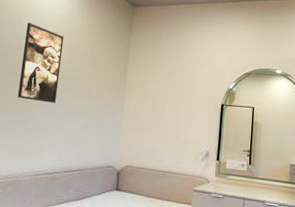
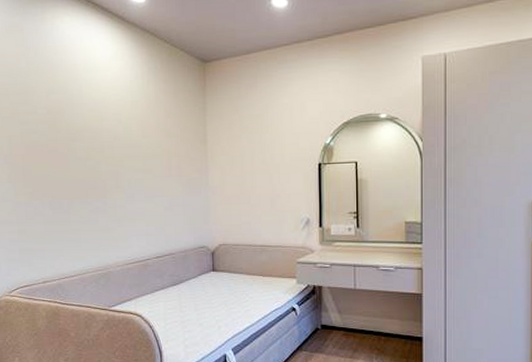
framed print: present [17,23,64,103] -> none [90,100,135,186]

